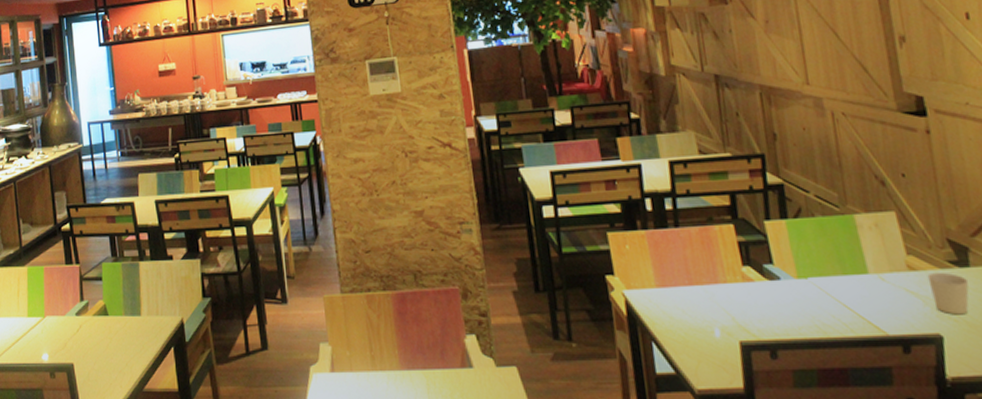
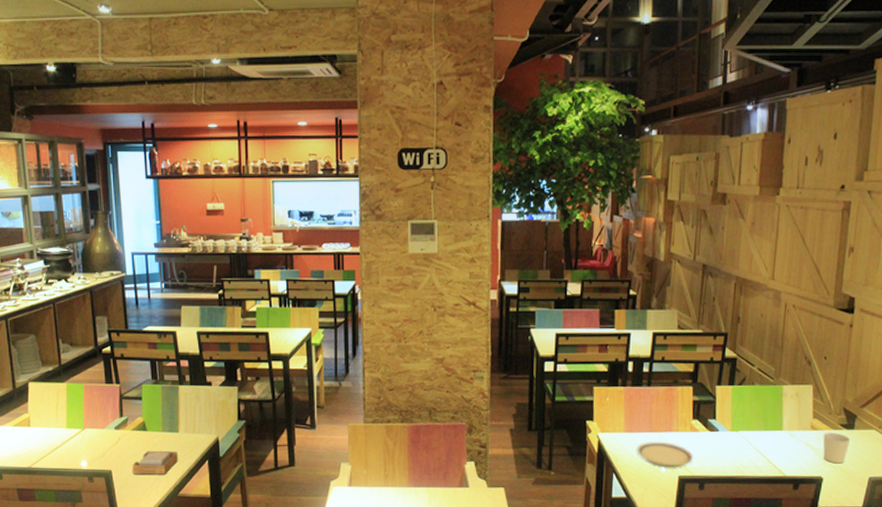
napkin holder: none [95,337,142,367] -> present [132,450,179,475]
plate: none [676,296,754,330] -> present [637,441,693,467]

